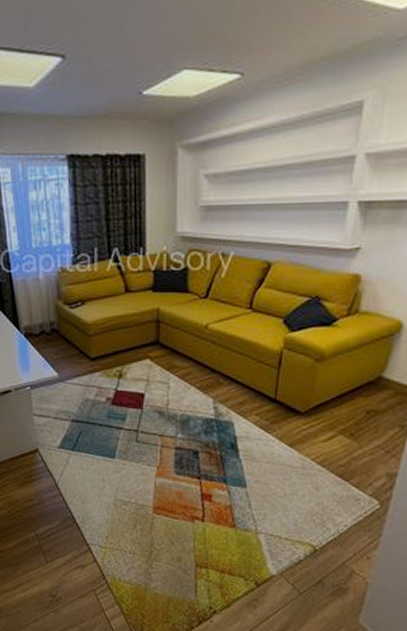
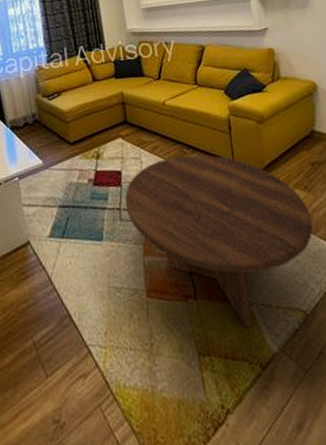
coffee table: none [145,386,350,552] -> present [125,154,313,328]

